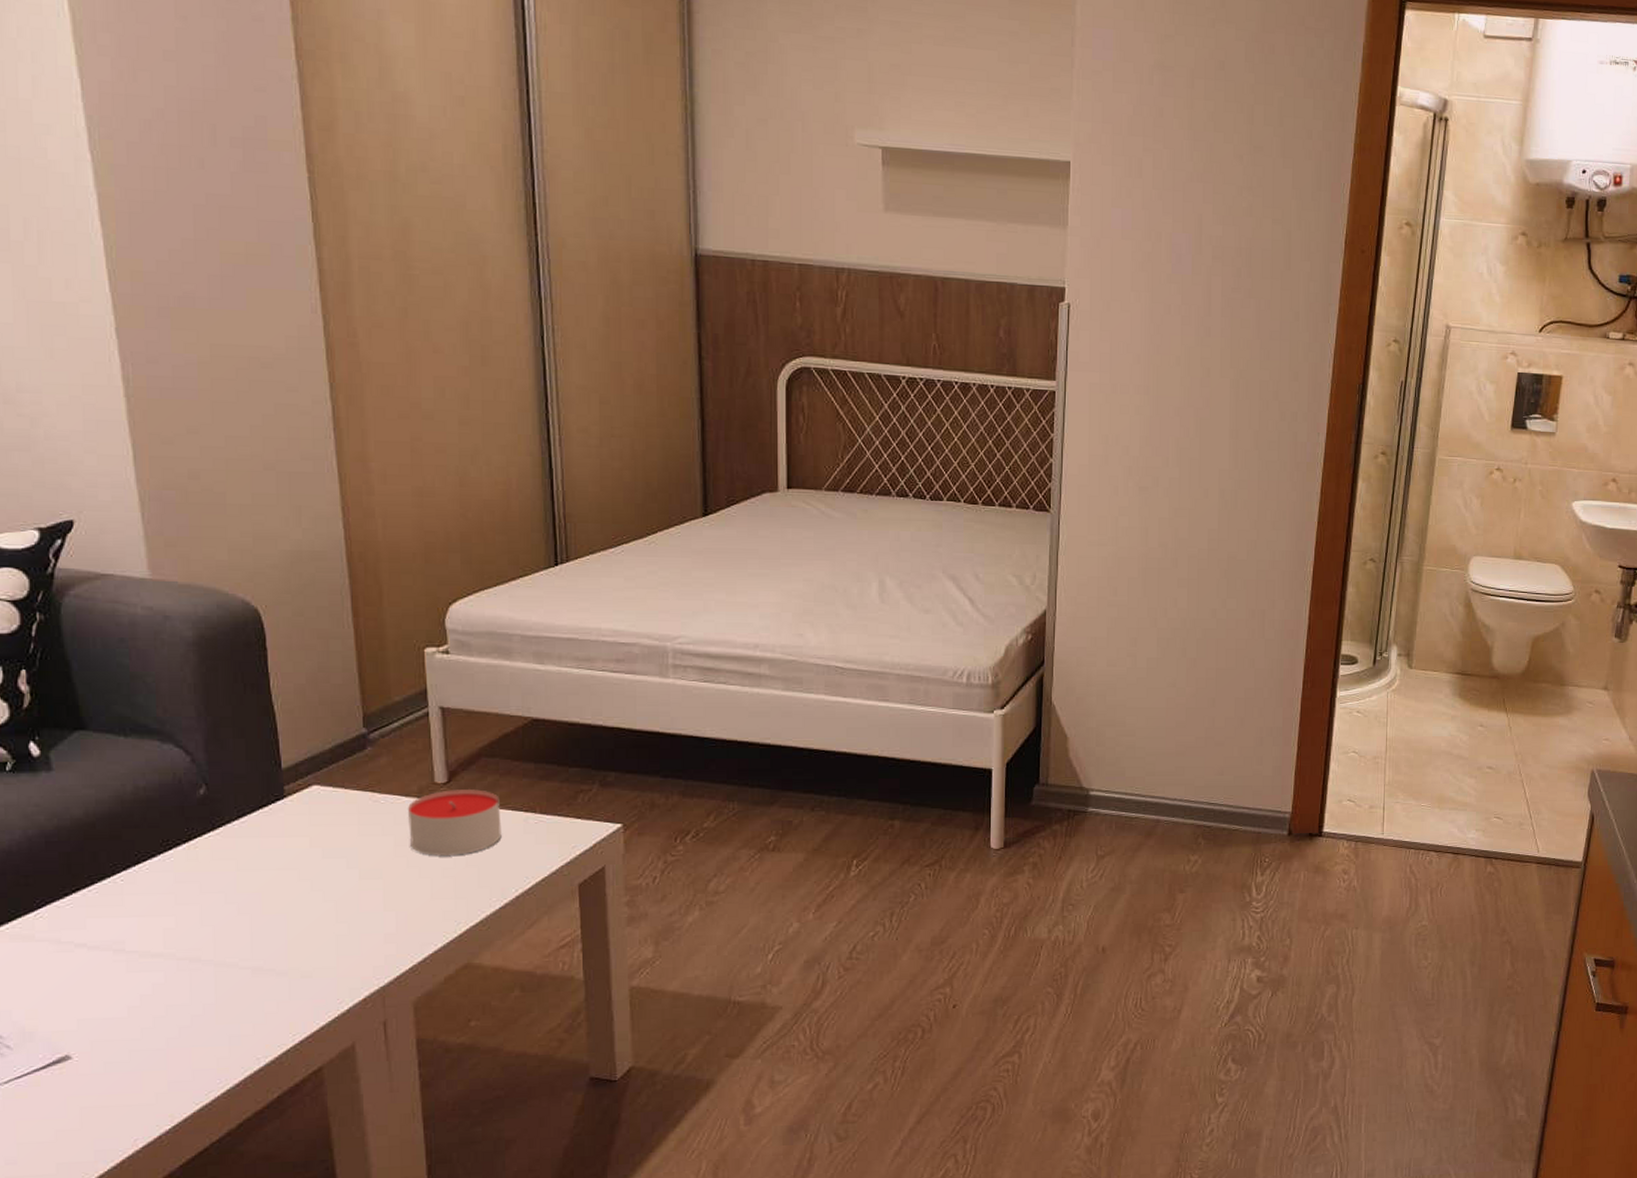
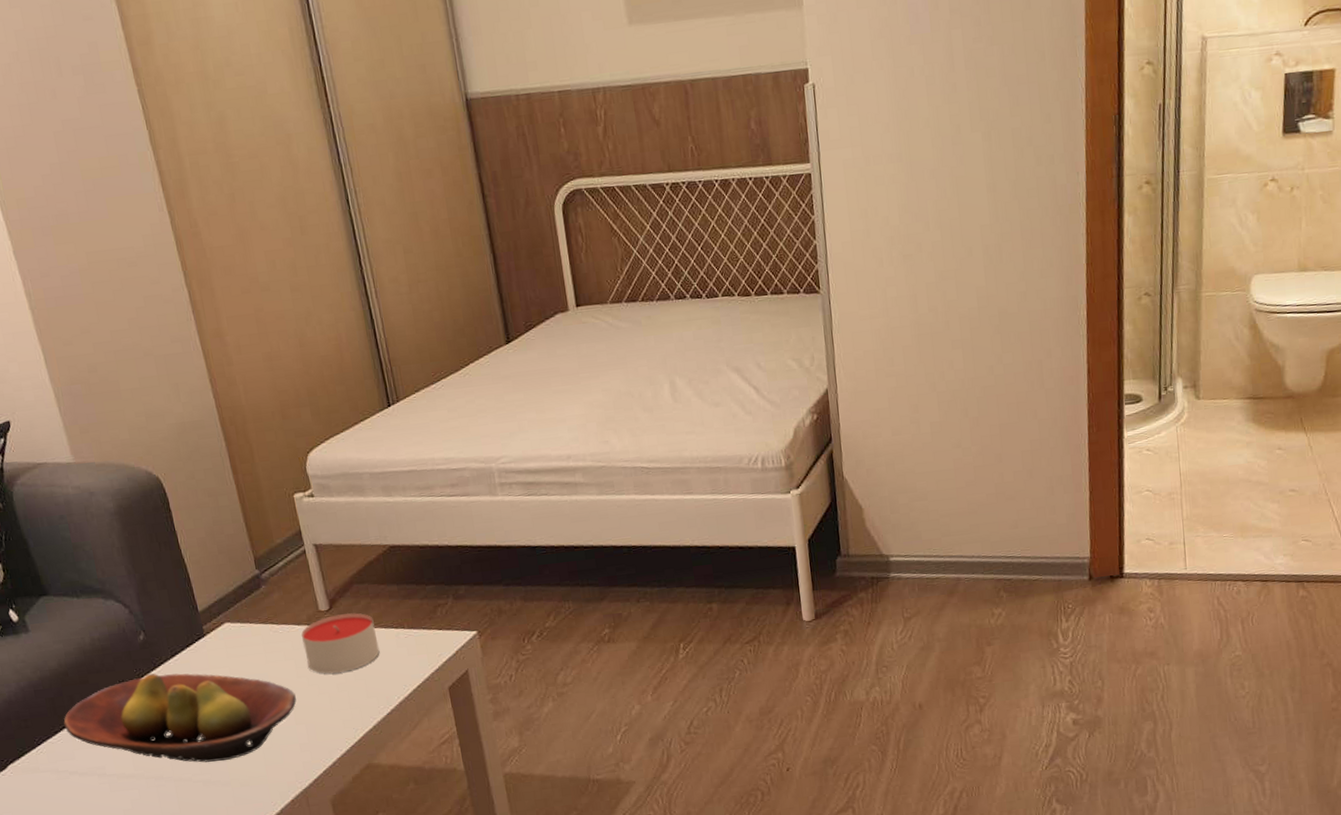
fruit bowl: none [78,835,389,946] -> present [63,673,297,763]

